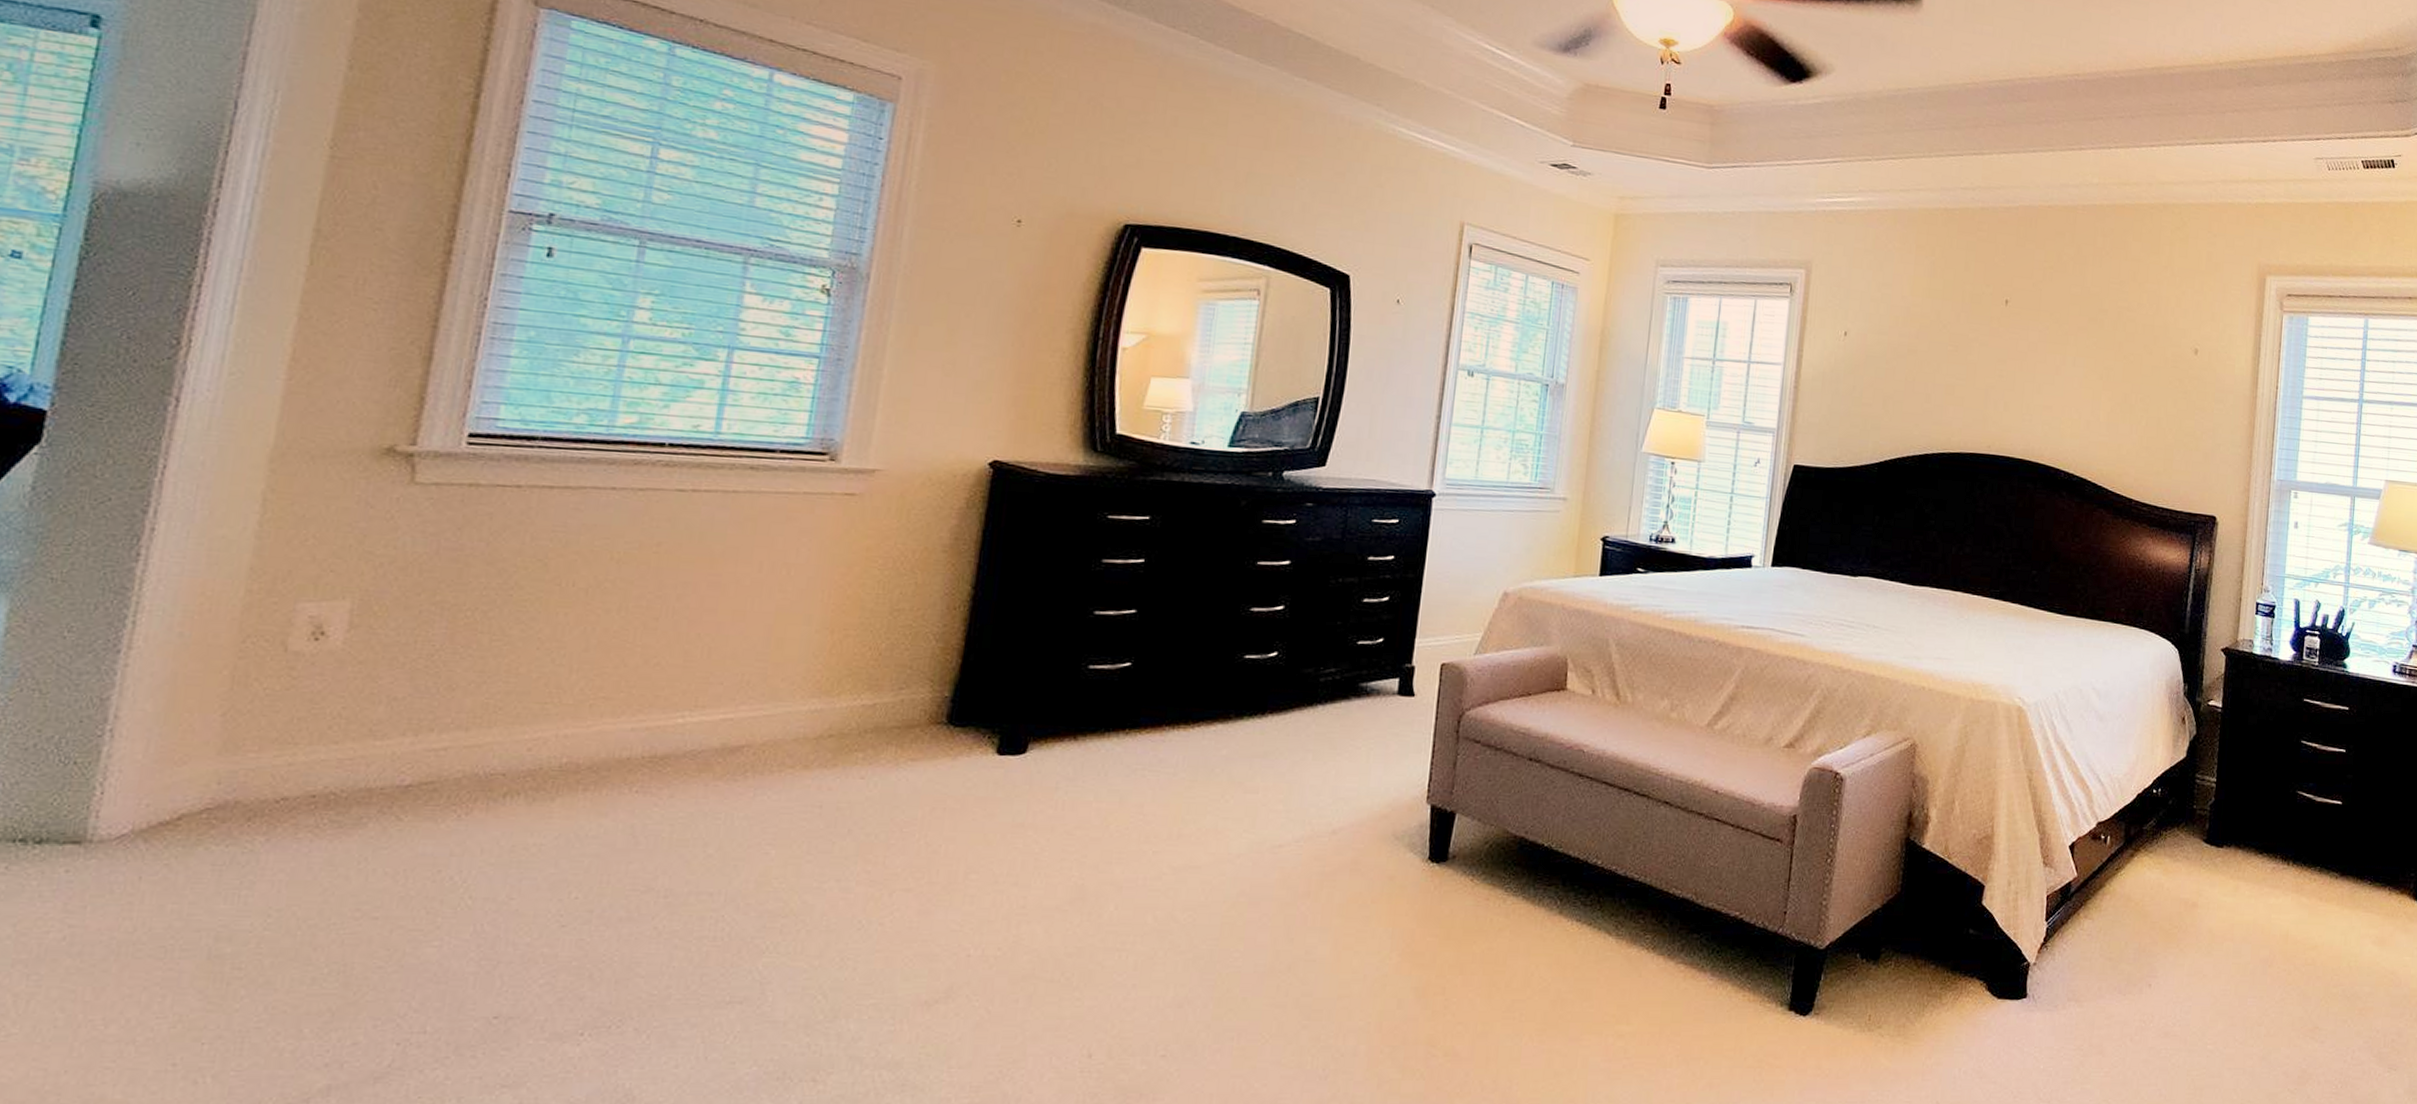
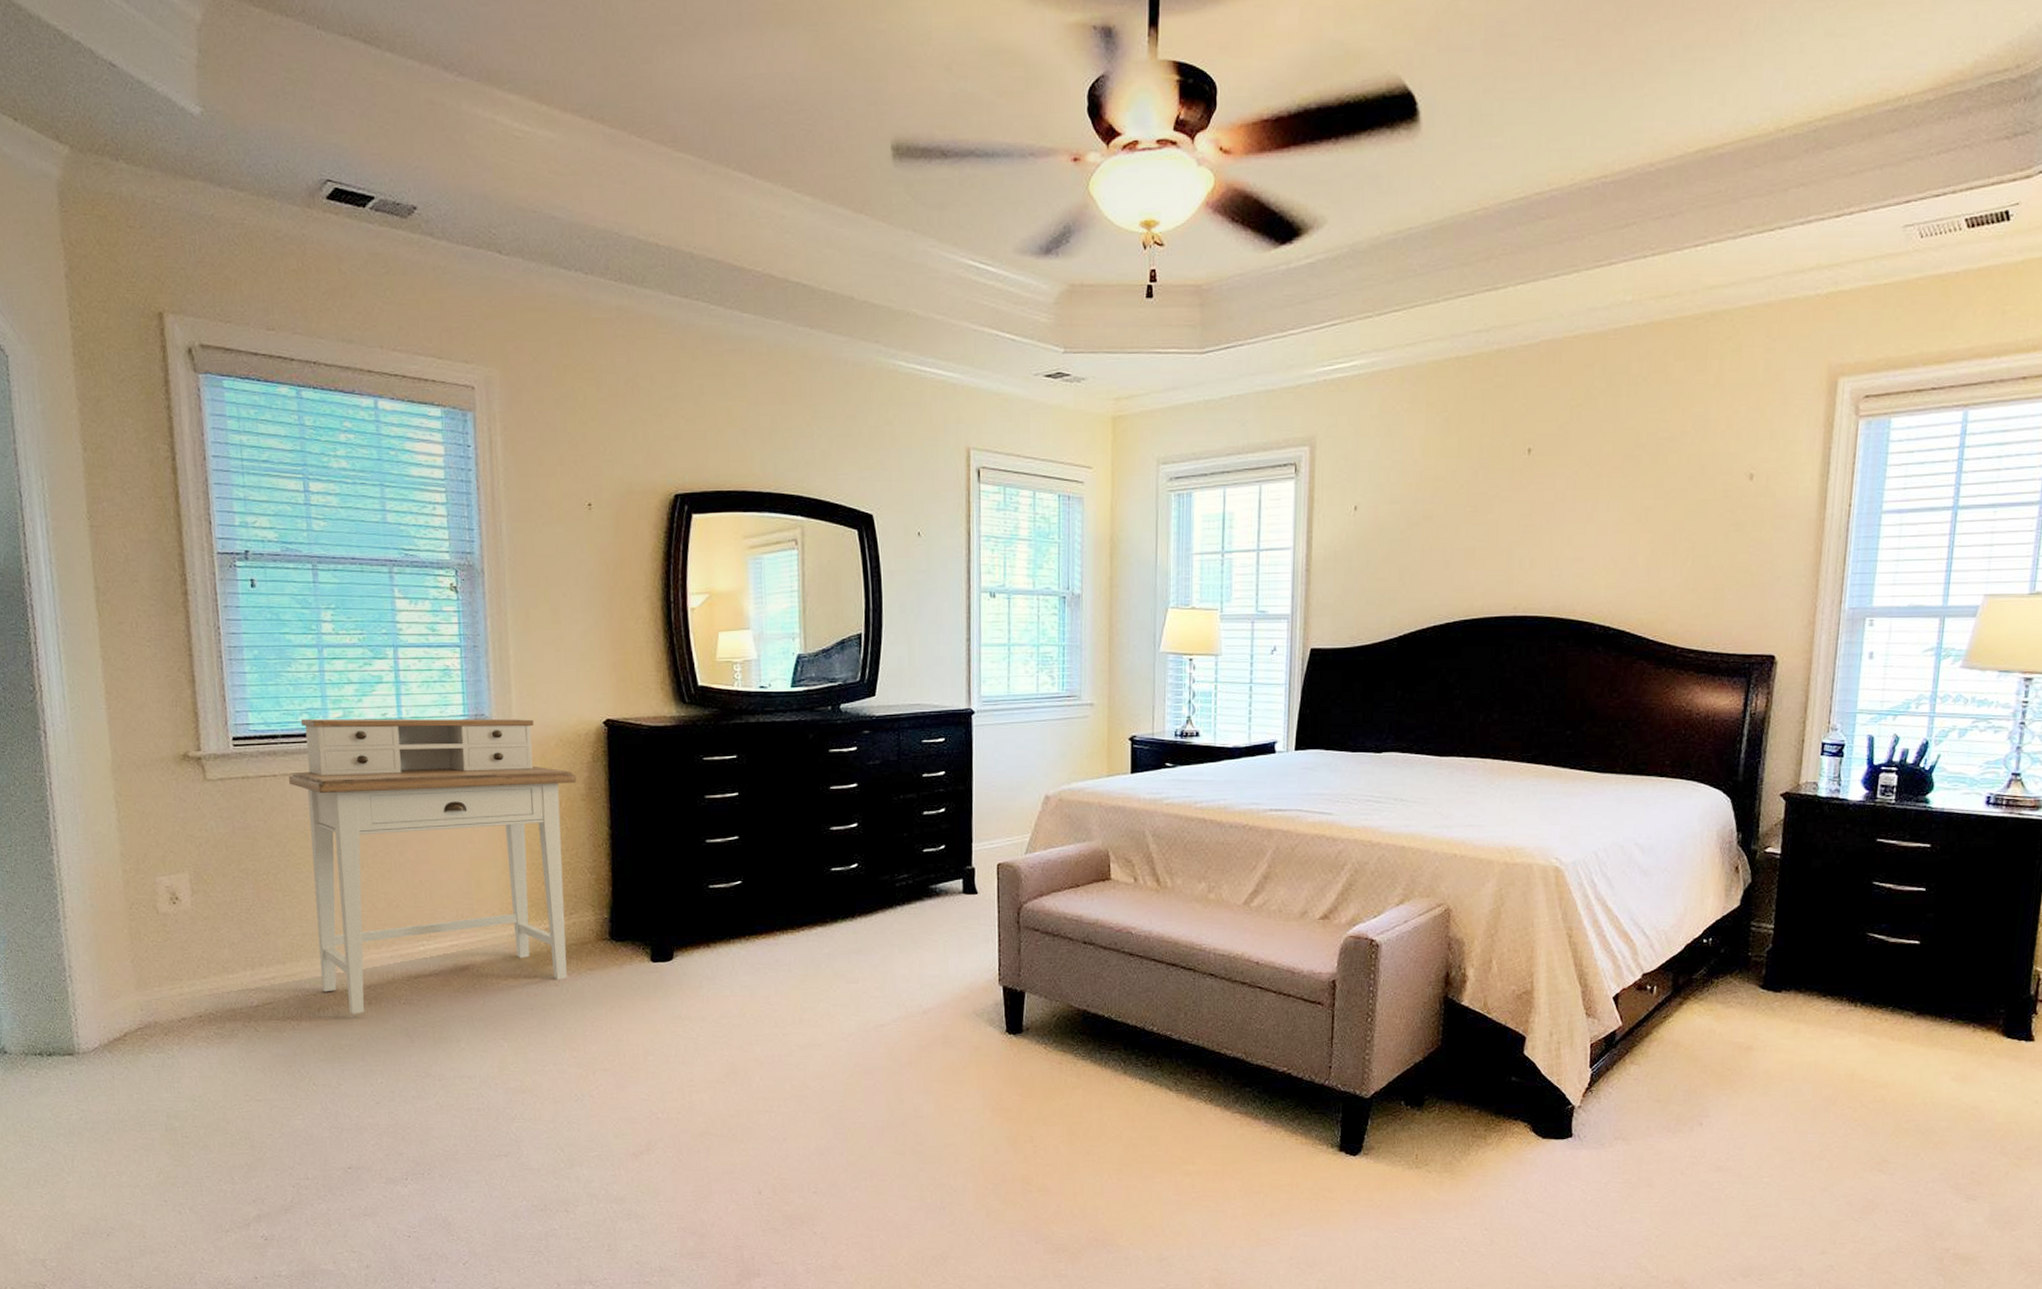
desk: none [517,420,941,804] -> present [288,718,577,1015]

